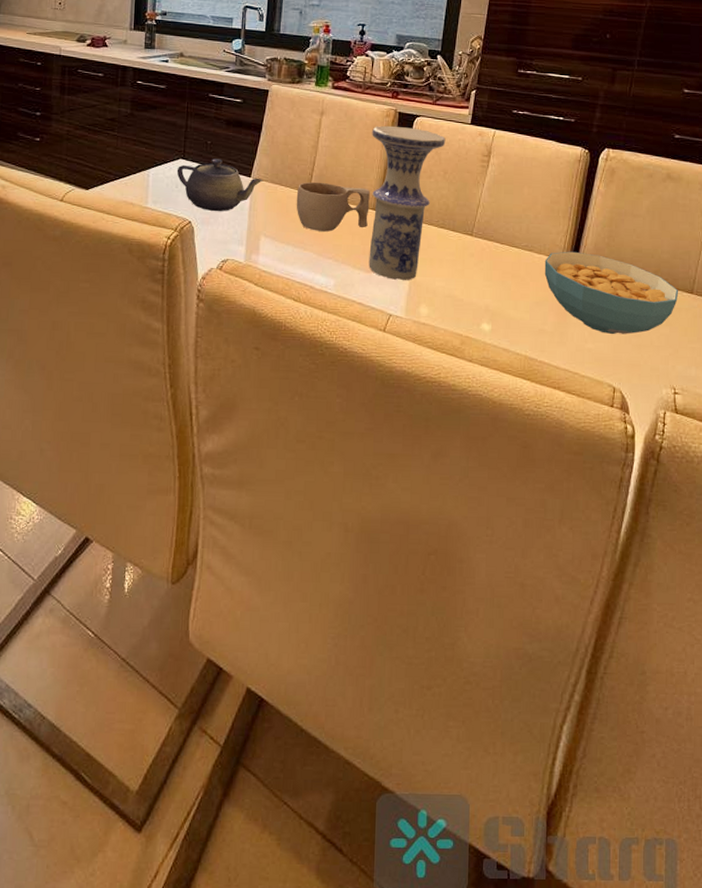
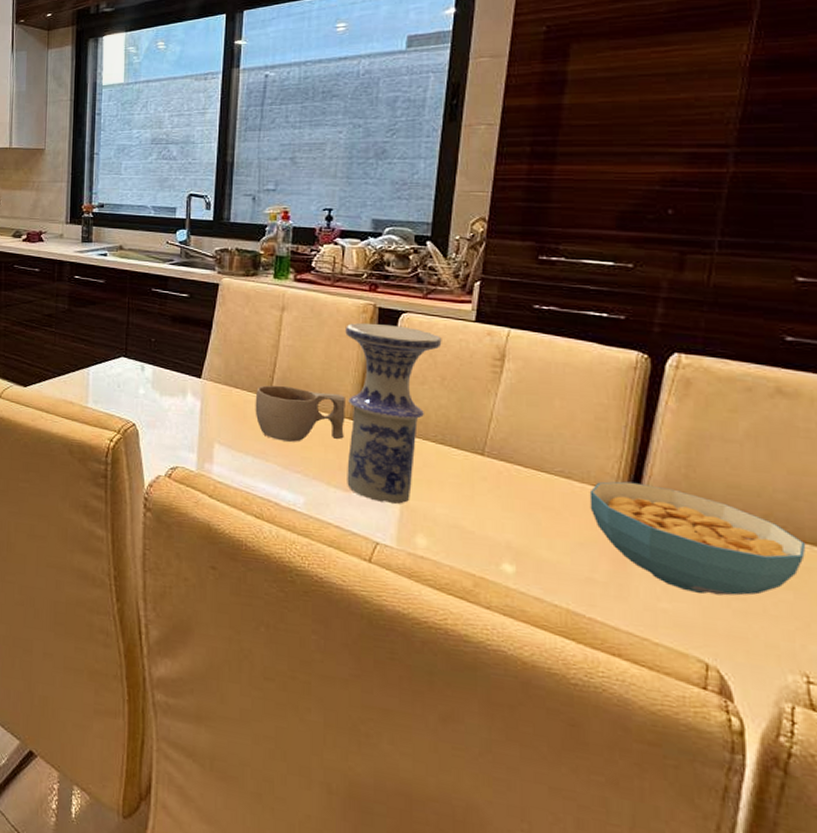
teapot: present [176,159,264,211] -> none [118,357,216,414]

